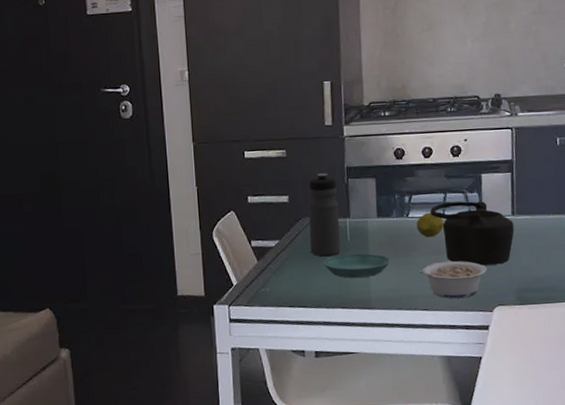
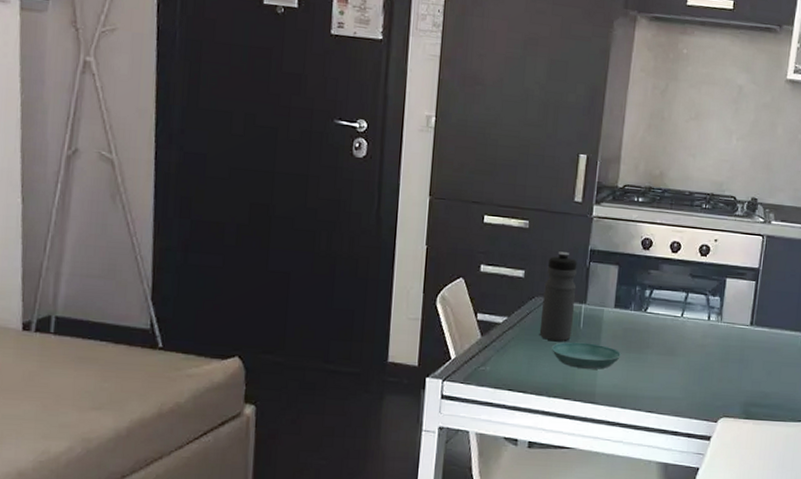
fruit: present [416,212,445,238] -> none [653,310,682,337]
legume: present [419,261,487,299] -> none [649,363,718,405]
teapot: present [430,201,514,266] -> none [669,302,751,375]

